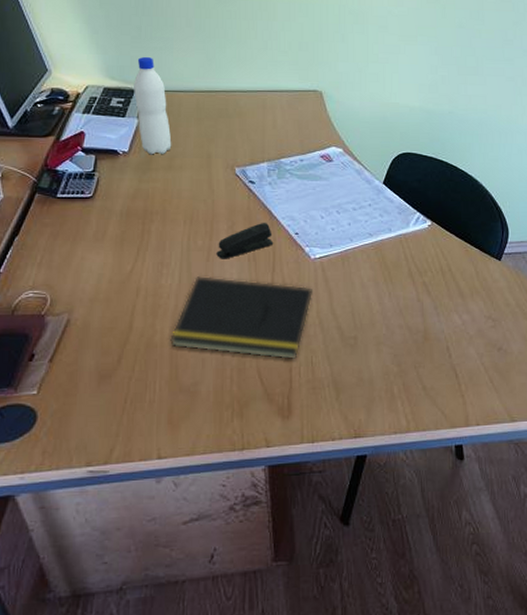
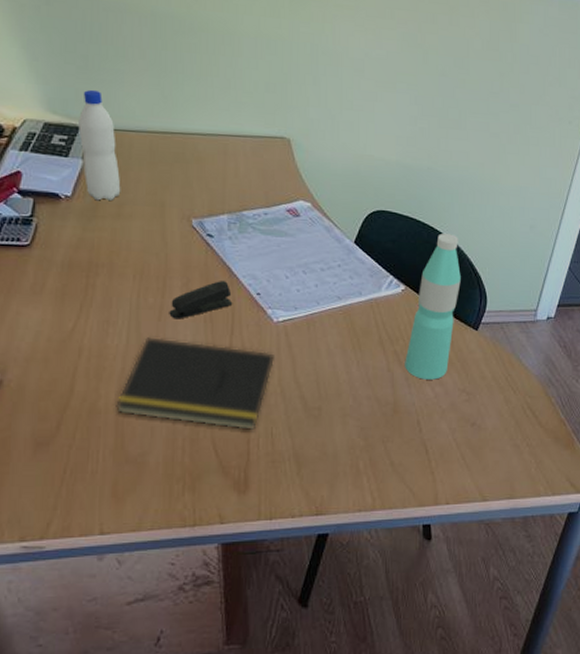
water bottle: none [433,171,483,308] -> present [405,232,461,380]

